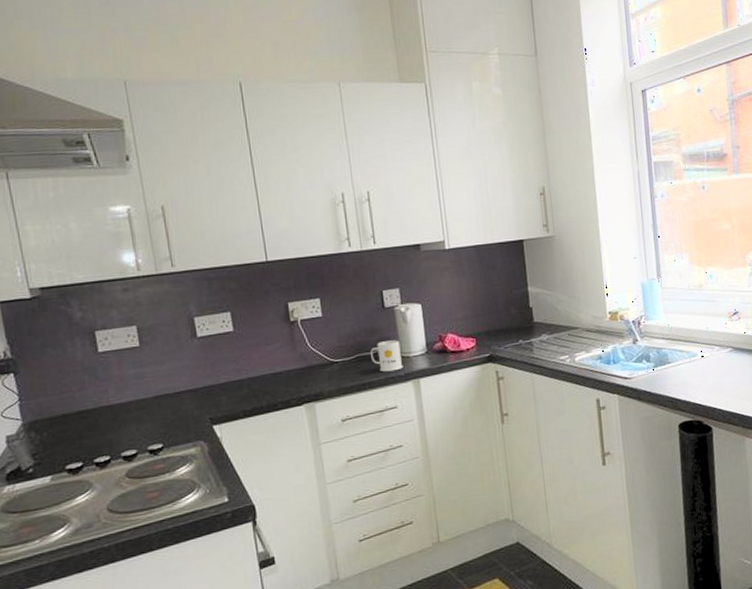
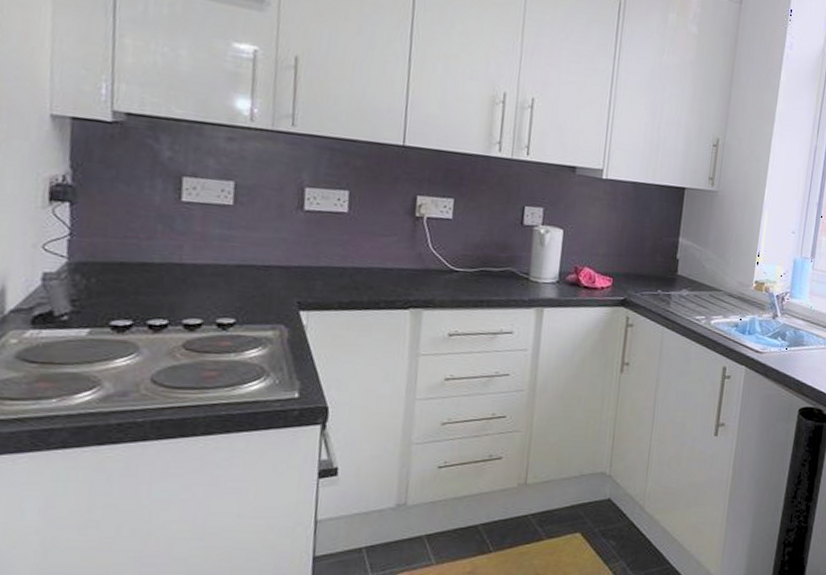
mug: present [370,340,404,372] -> none [496,260,531,295]

